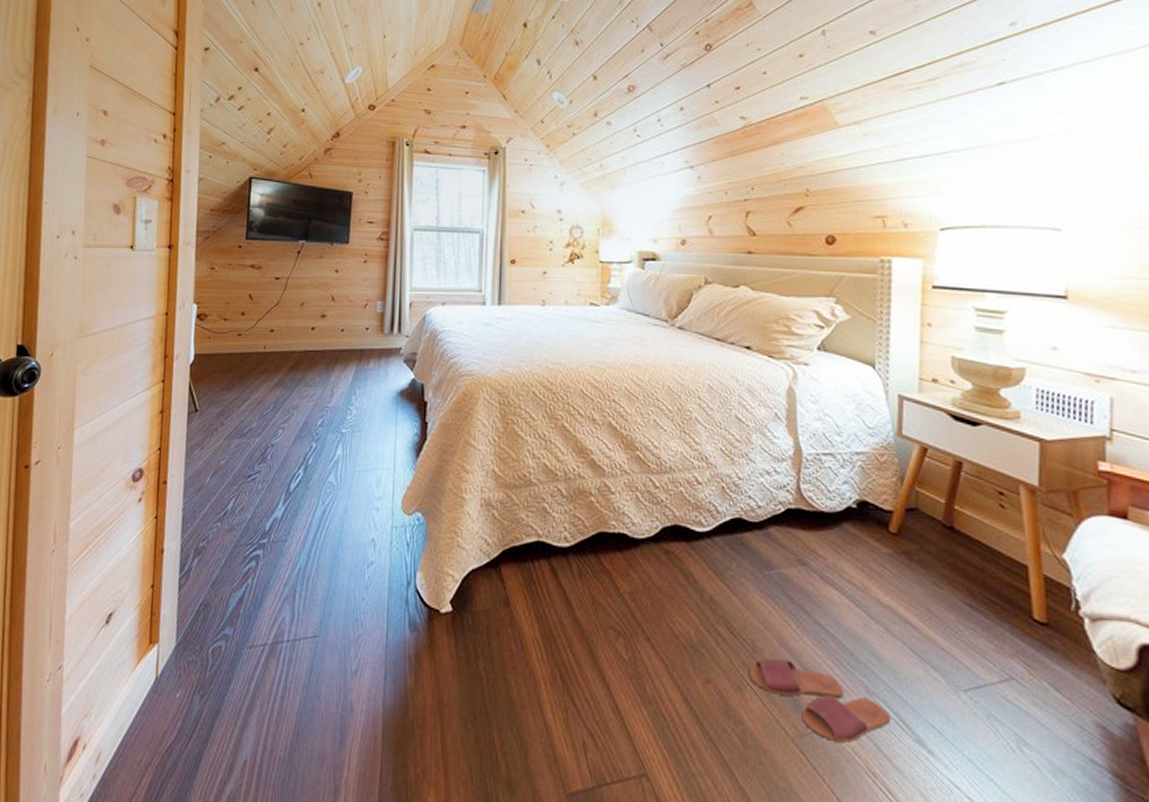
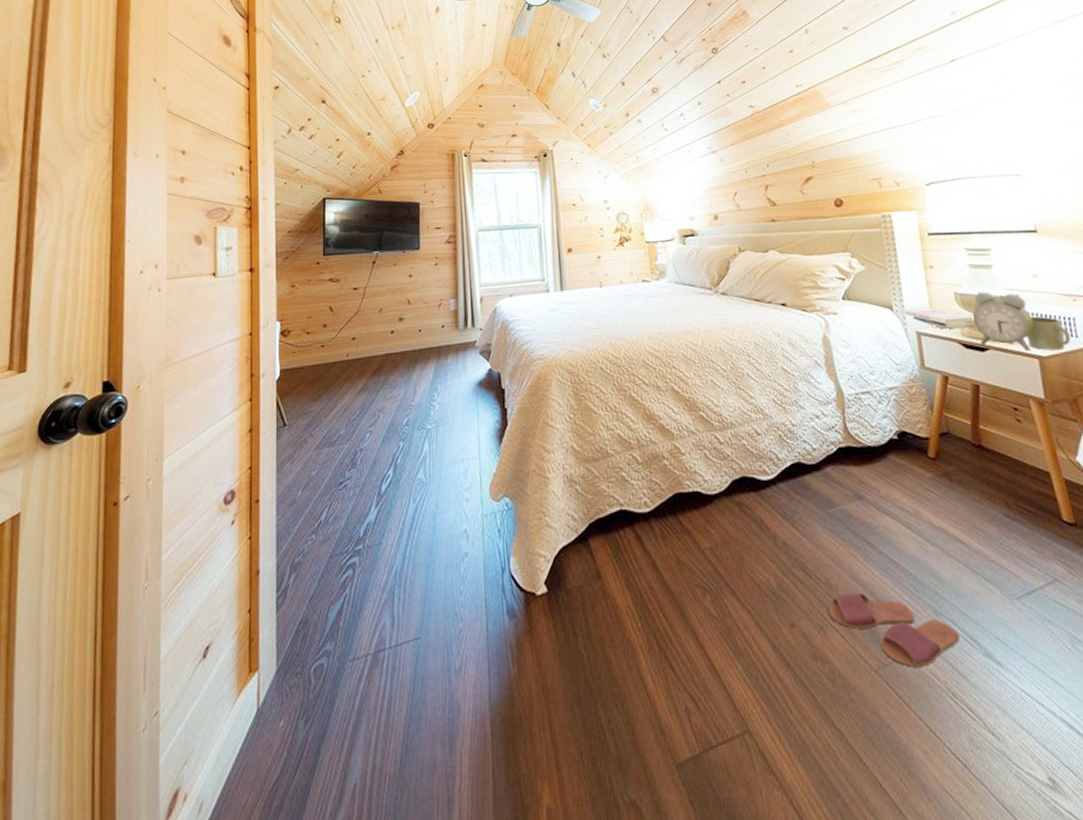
books: none [886,369,972,399] -> present [902,307,977,329]
alarm clock: none [968,359,1042,433] -> present [972,291,1034,352]
mug: none [1029,394,1085,436] -> present [1026,316,1071,351]

